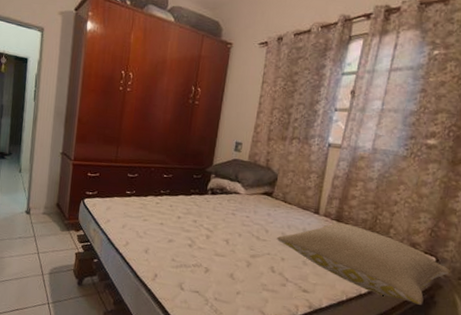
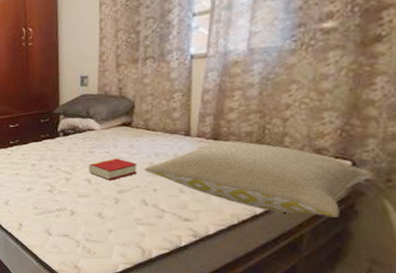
book: none [229,223,272,245] -> present [89,157,138,181]

